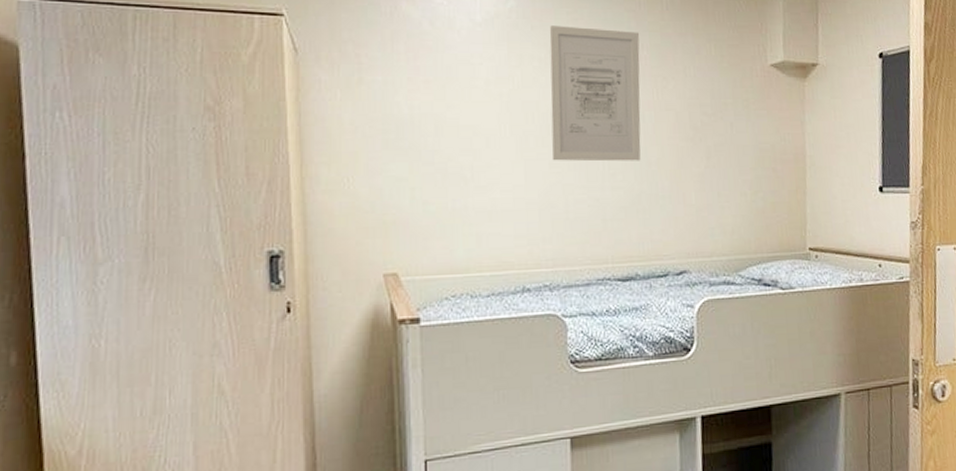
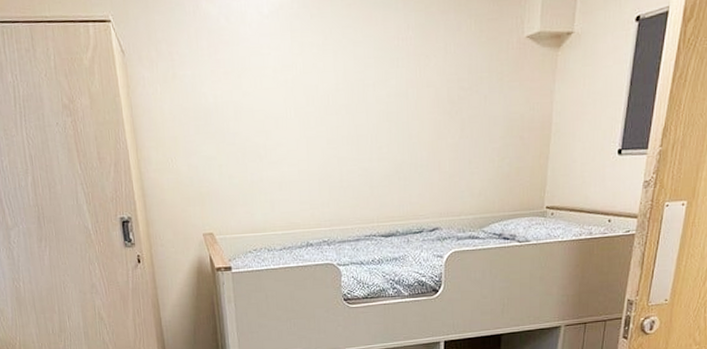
wall art: present [549,25,641,162] -> none [326,12,406,138]

